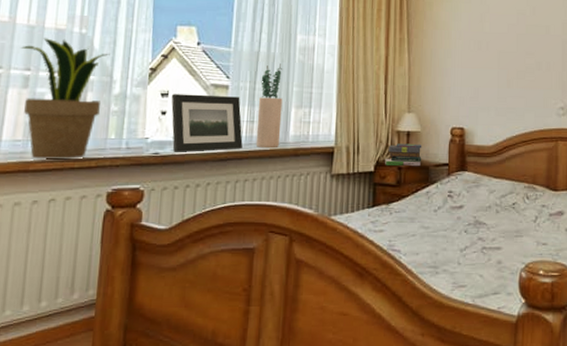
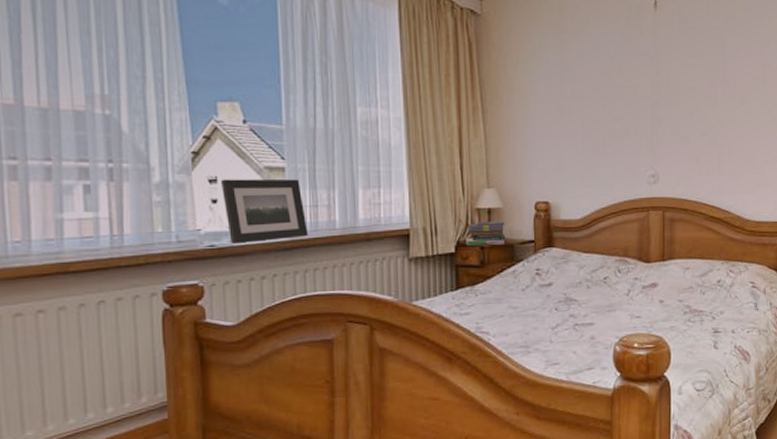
potted plant: present [20,38,110,160] -> none [34,122,143,259]
vase: present [255,63,283,149] -> none [320,140,350,235]

